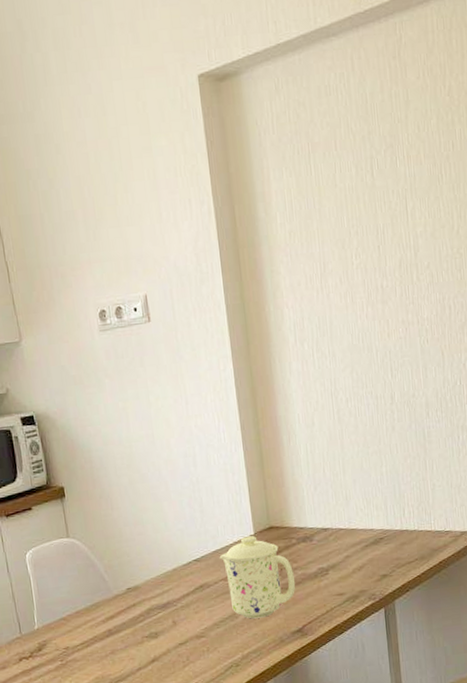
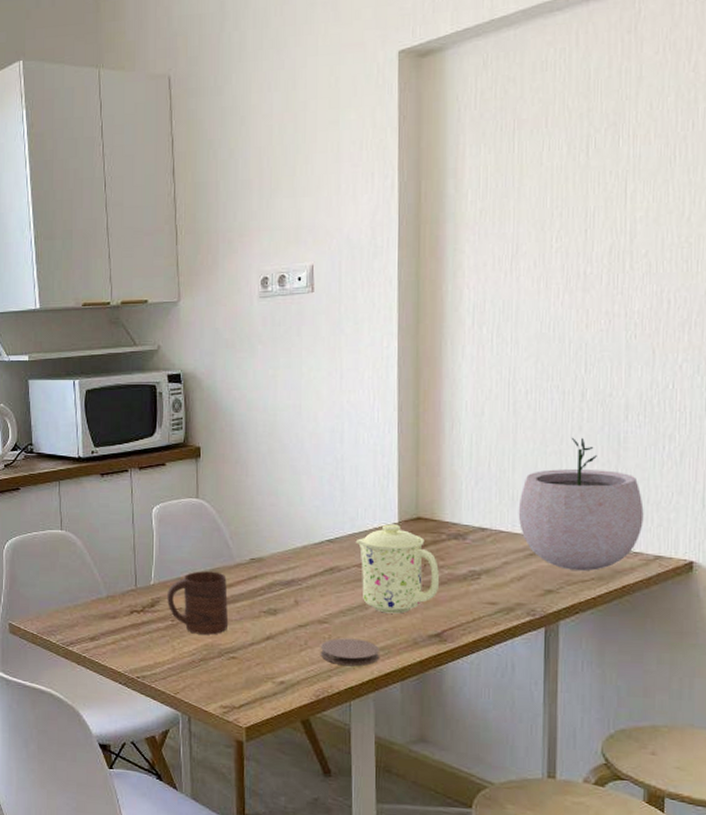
cup: none [52,606,116,669] -> present [167,571,229,635]
coaster: none [200,646,253,673] -> present [320,638,379,667]
plant pot: none [351,436,450,555] -> present [518,437,644,571]

